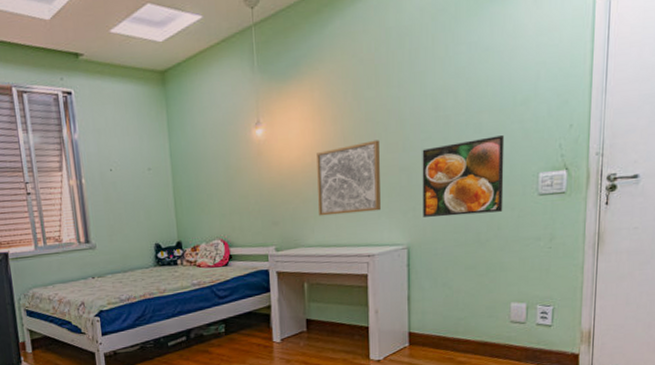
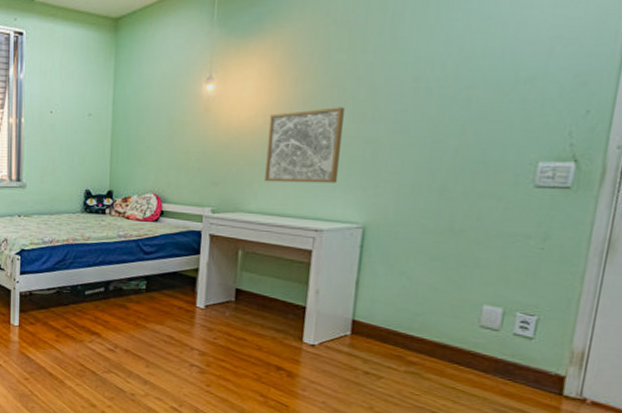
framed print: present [422,135,505,217] -> none [385,115,499,200]

